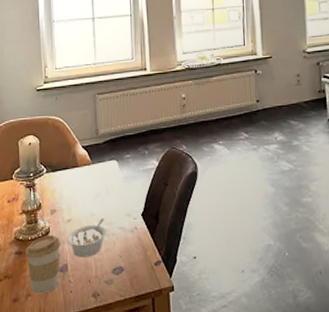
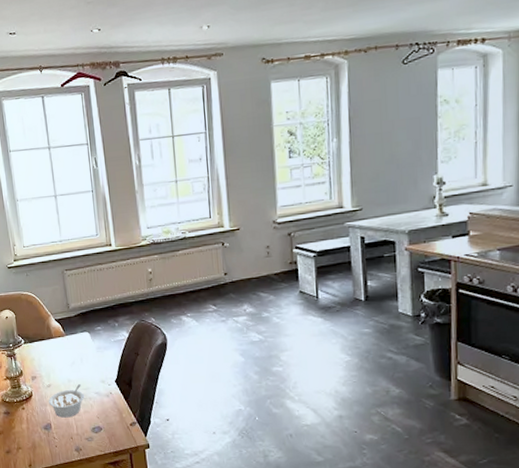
coffee cup: present [25,235,61,294] -> none [12,398,45,447]

